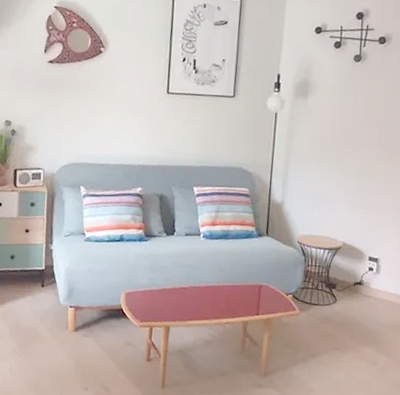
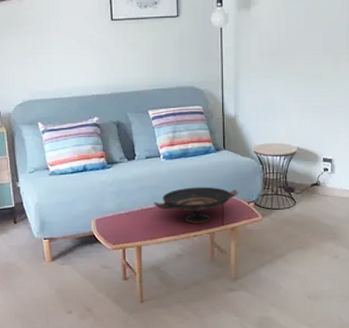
decorative bowl: none [188,270,277,310] -> present [154,186,238,224]

